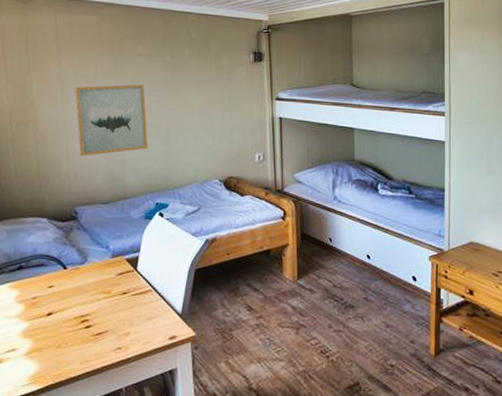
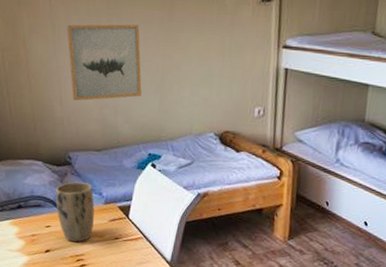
plant pot: none [59,237,101,302] -> present [55,182,95,243]

